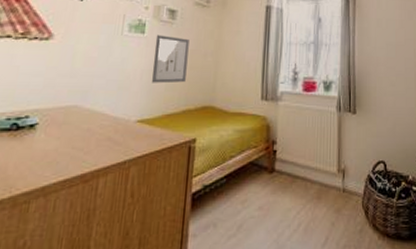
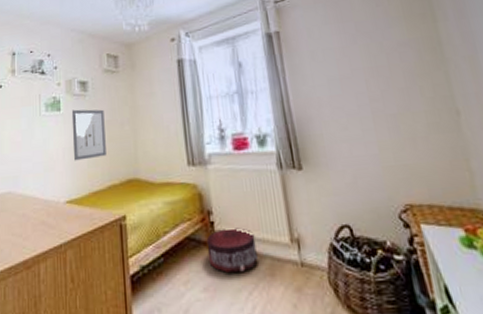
pouf: none [266,157,309,194] -> present [206,228,258,273]

